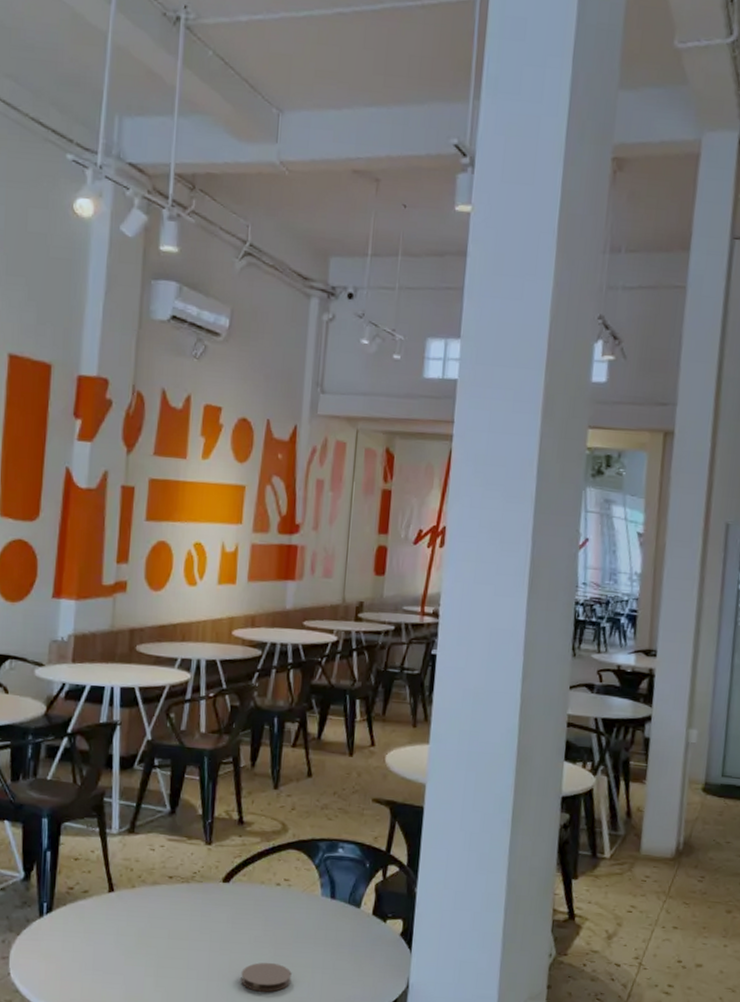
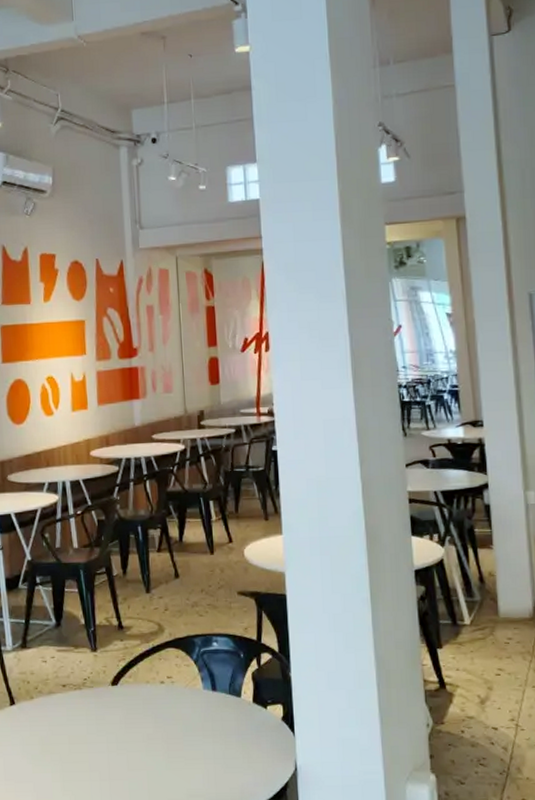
coaster: present [240,962,292,992] -> none [139,757,187,787]

